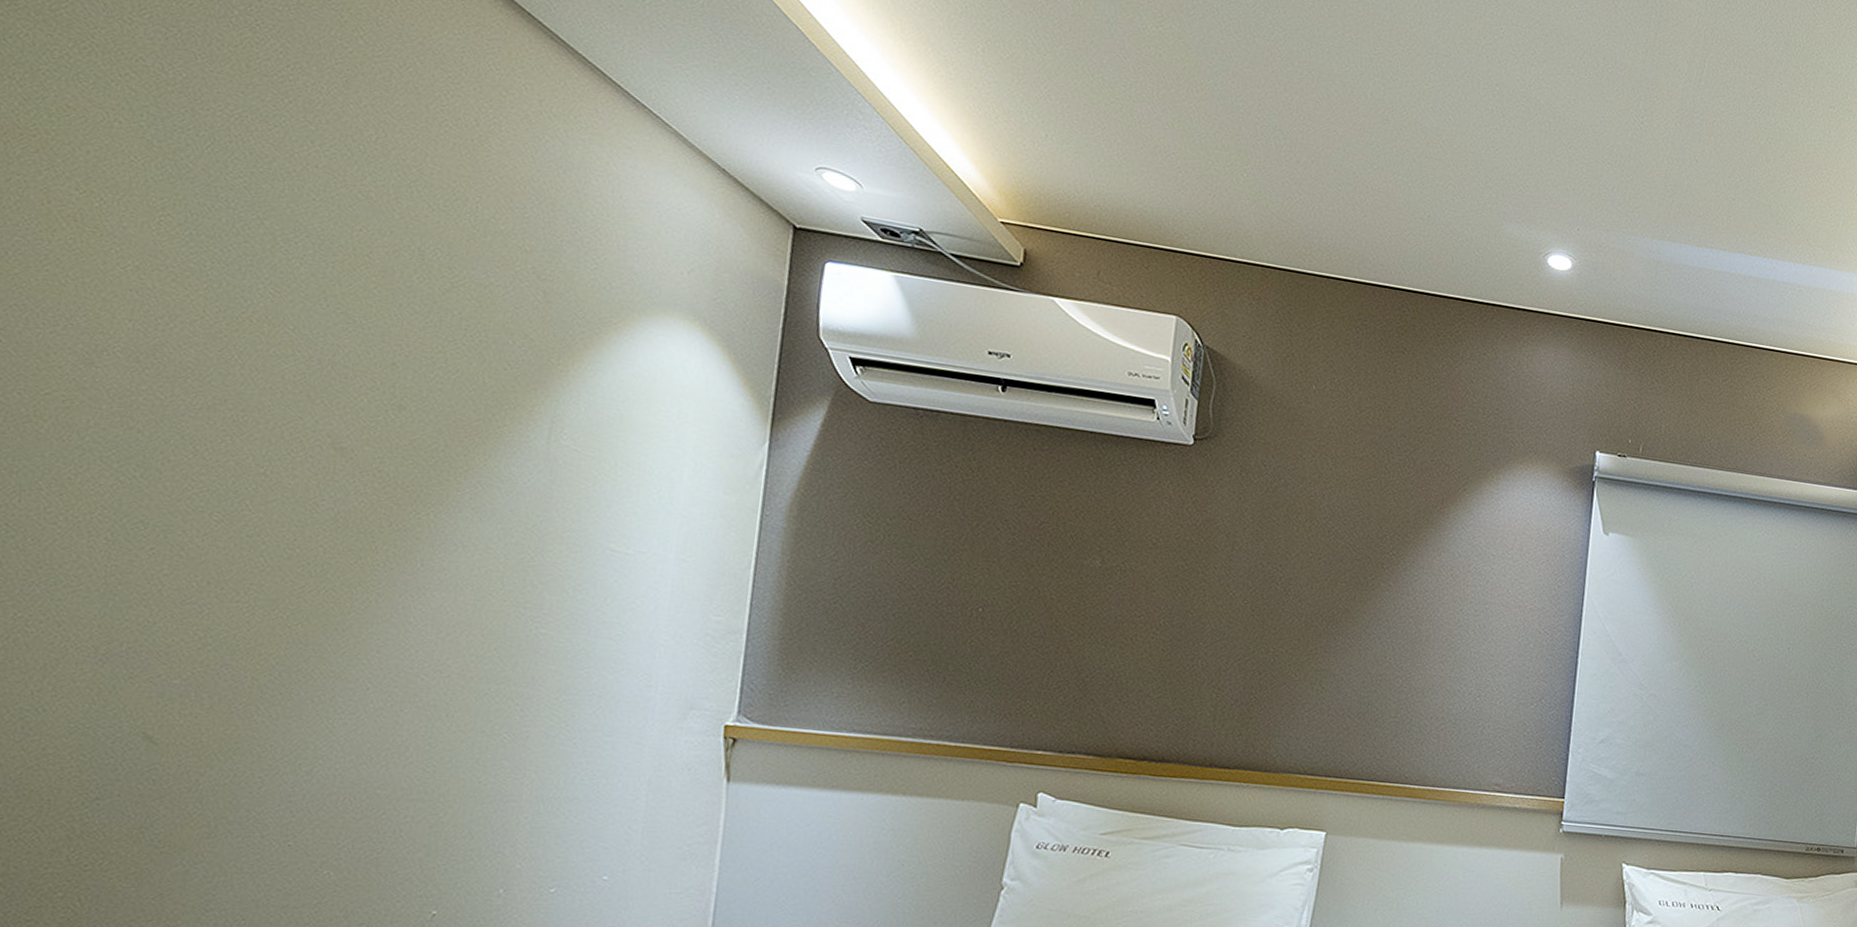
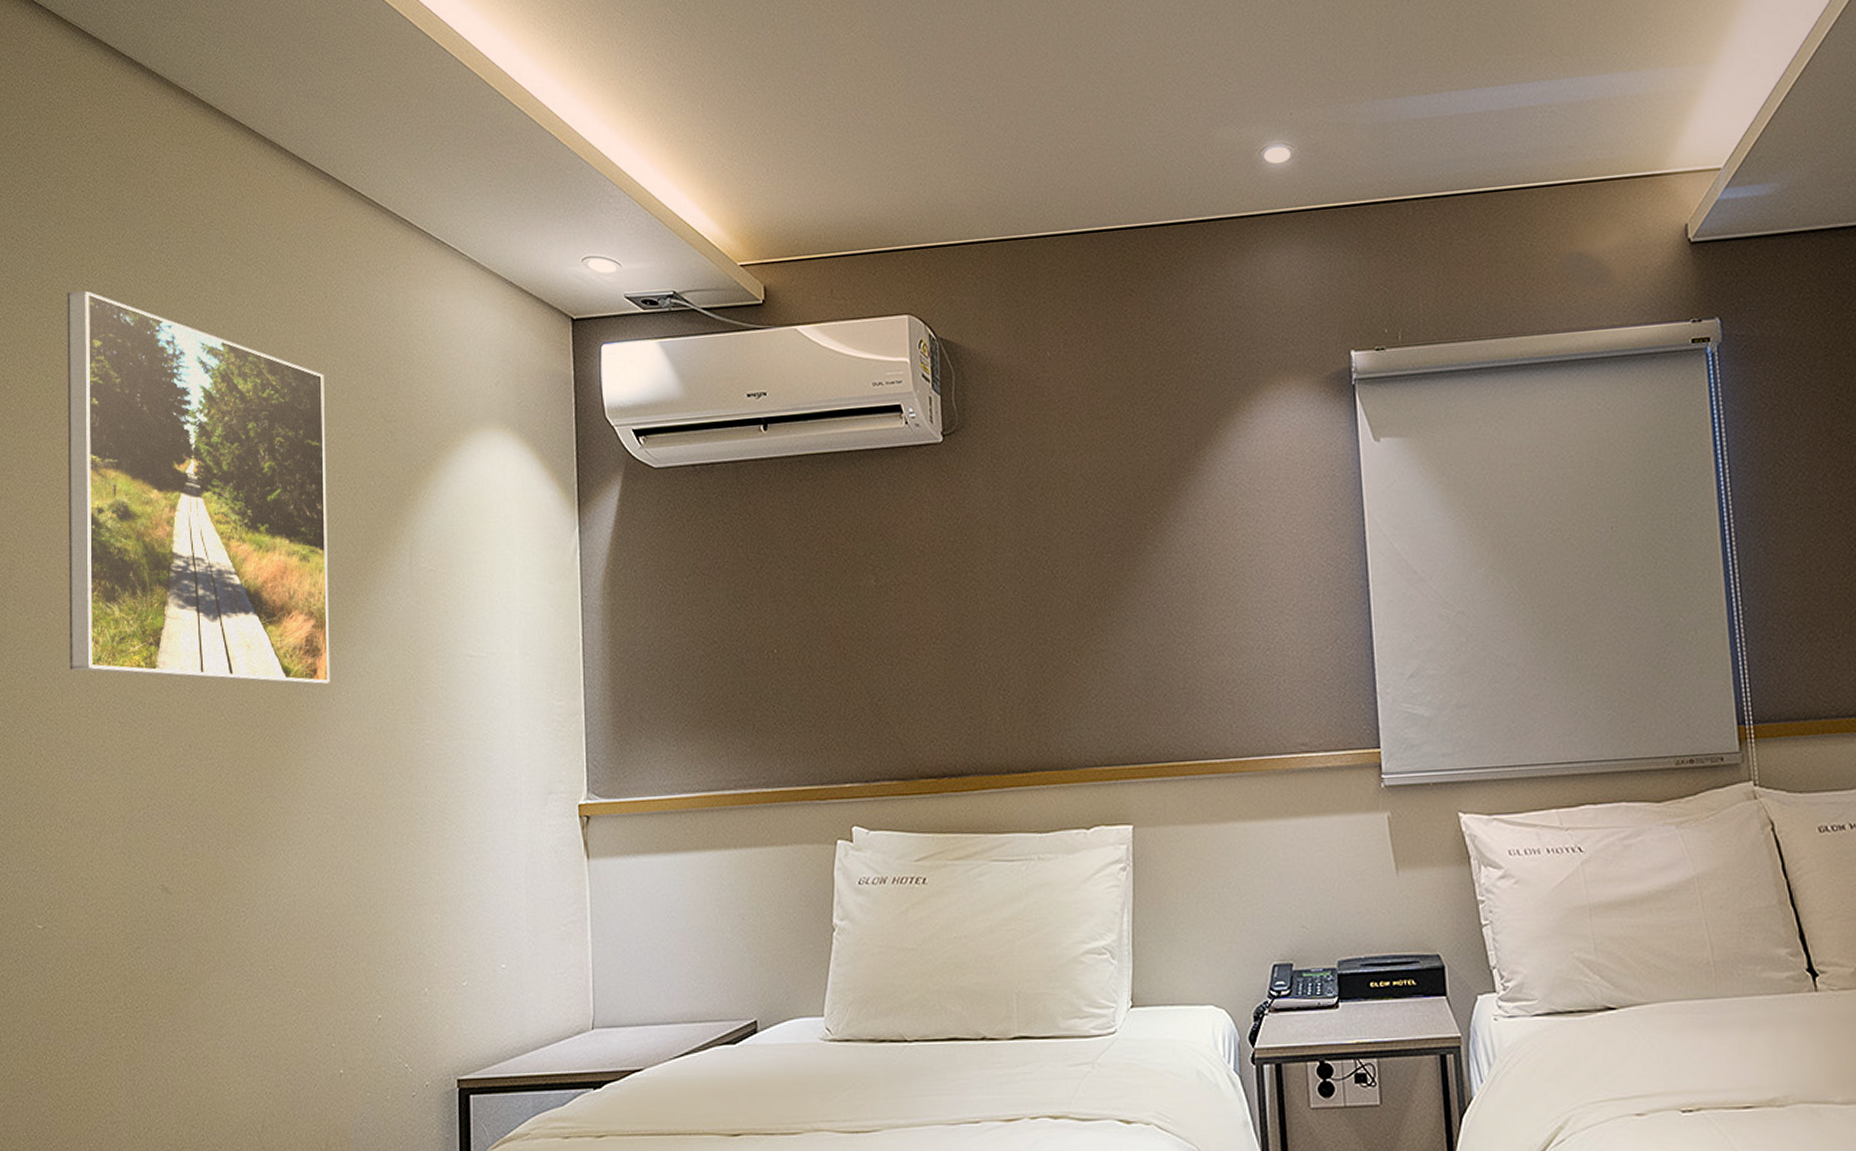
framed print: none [36,24,462,547] -> present [67,290,330,685]

